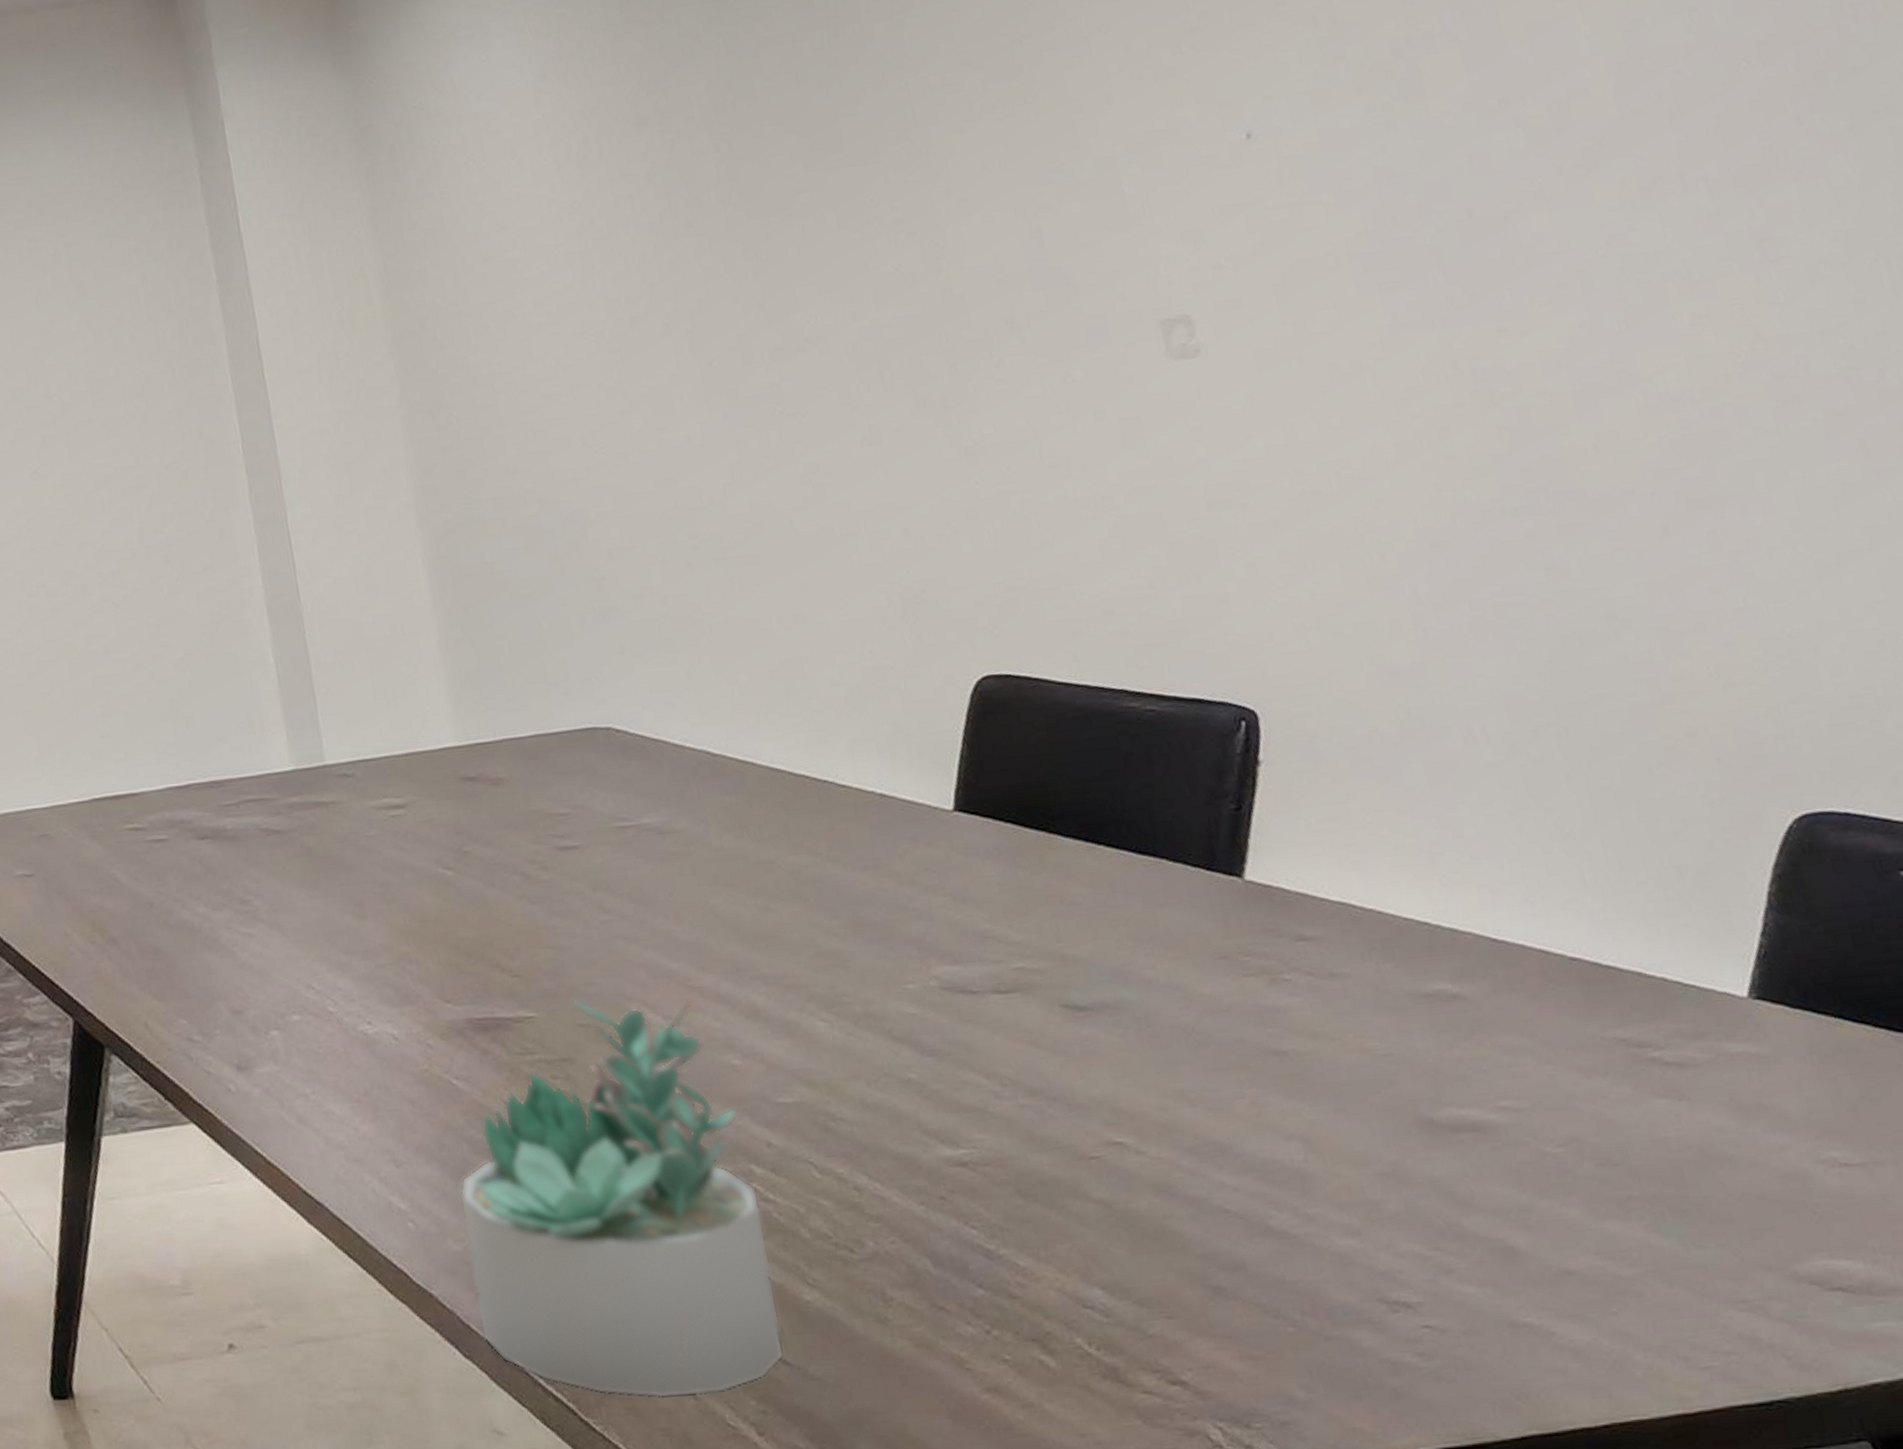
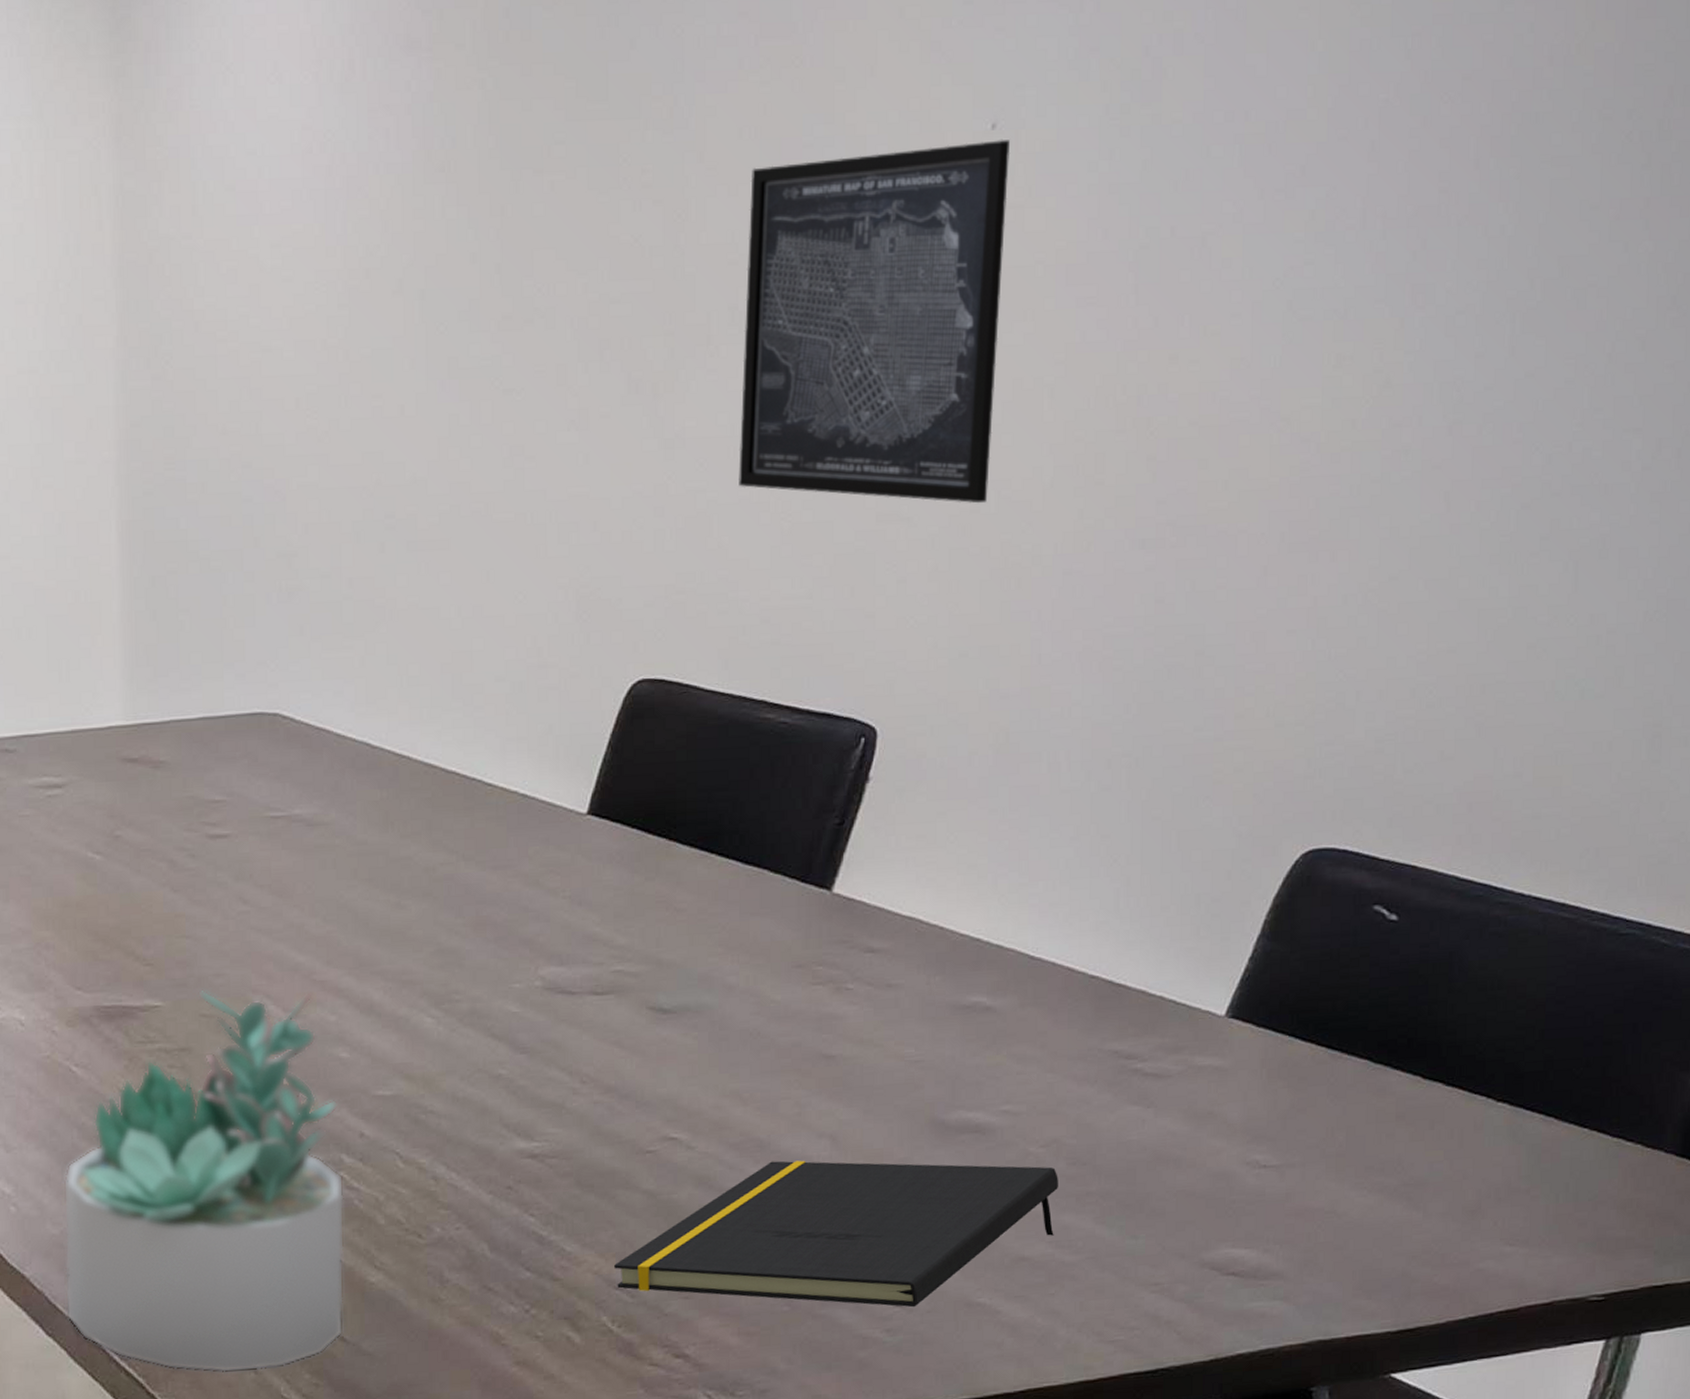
wall art: none [1003,146,1327,487] -> present [739,139,1011,504]
notepad: none [1078,1164,1600,1329] -> present [614,1160,1058,1308]

